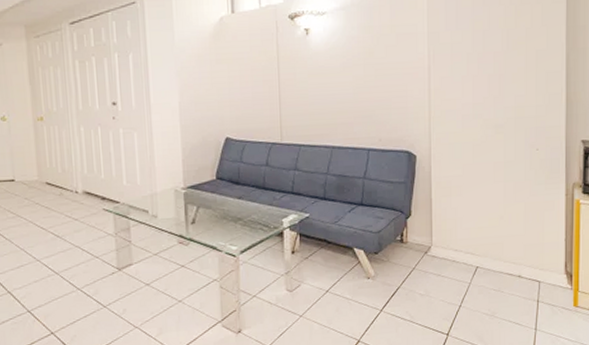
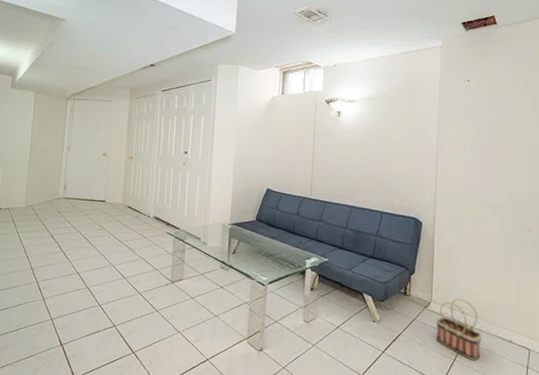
basket: none [438,237,489,304] -> present [436,298,483,361]

